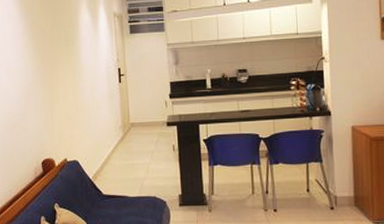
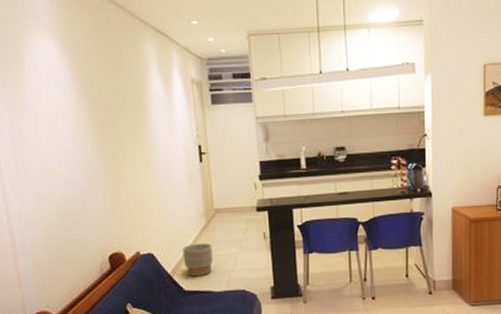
planter: none [102,152,128,182] -> present [182,242,213,277]

